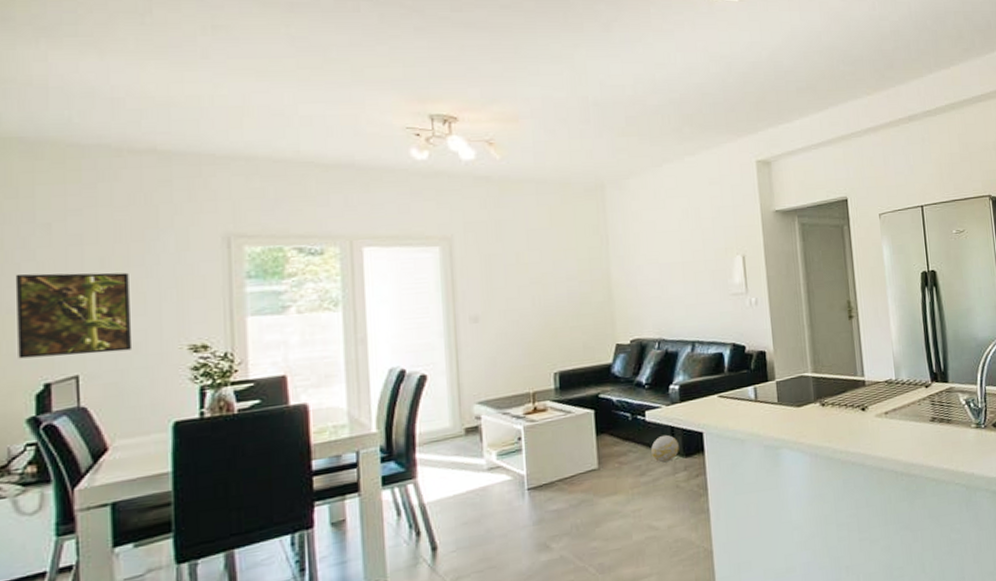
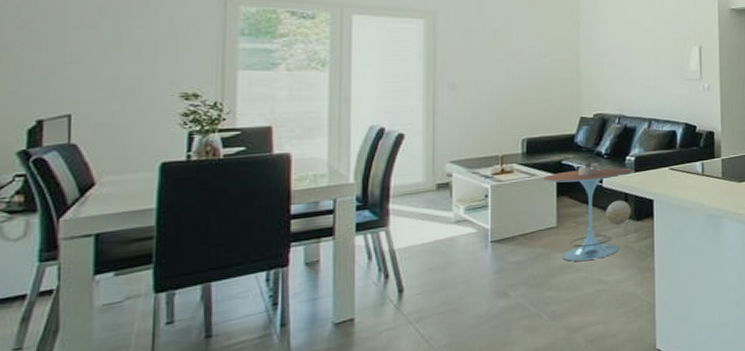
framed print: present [15,272,133,359] -> none [13,16,126,96]
side table: none [578,389,680,507] -> present [542,158,634,261]

